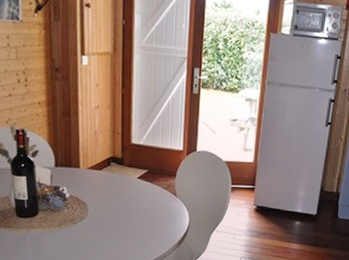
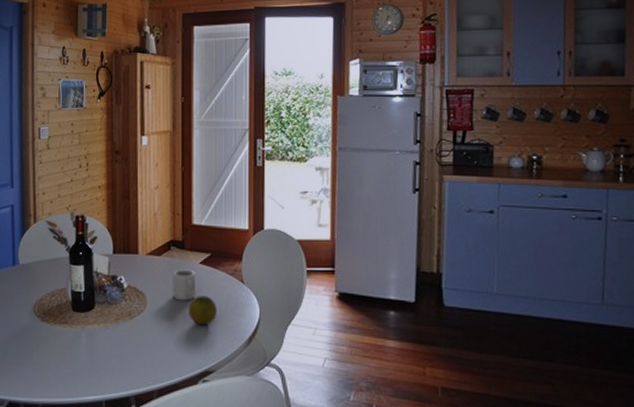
cup: none [112,183,133,210] -> present [173,269,195,301]
fruit: none [126,206,152,231] -> present [188,296,217,326]

